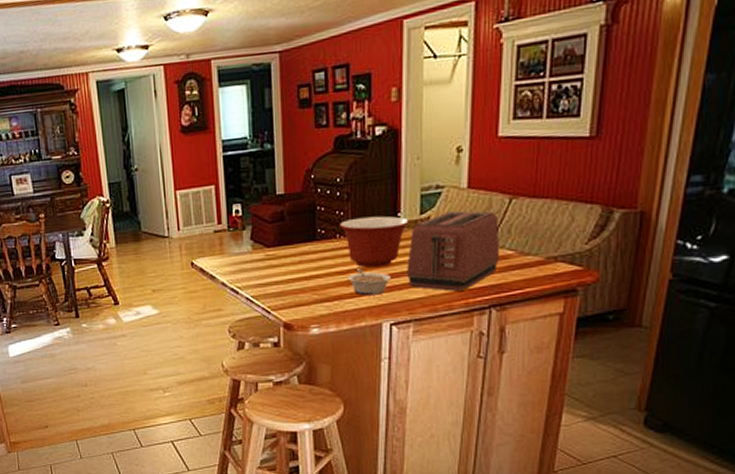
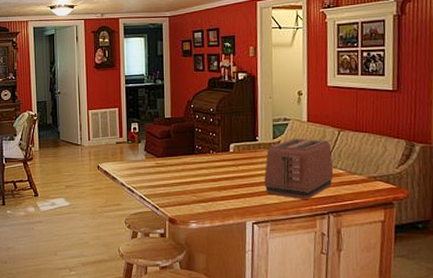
mixing bowl: present [340,216,409,268] -> none [213,138,265,178]
legume: present [348,268,391,296] -> none [219,178,252,199]

